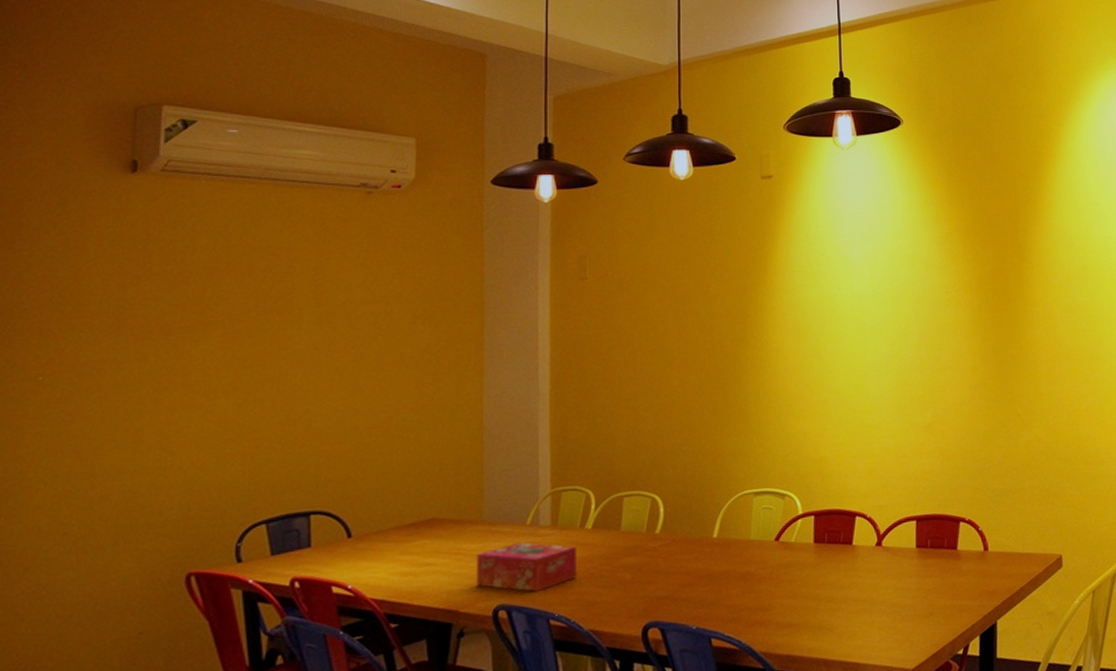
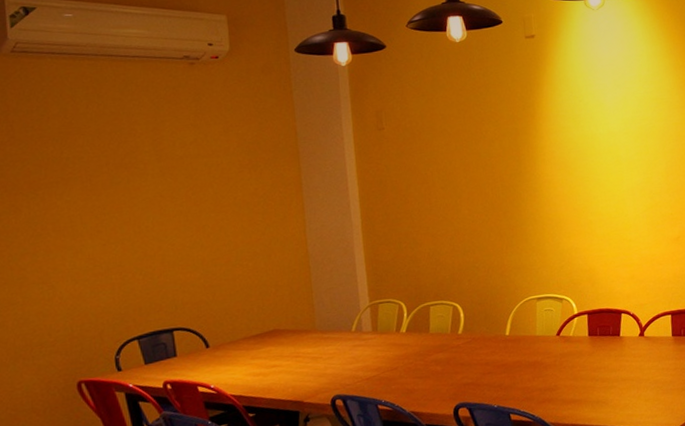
tissue box: present [476,542,576,592] -> none [313,345,397,384]

